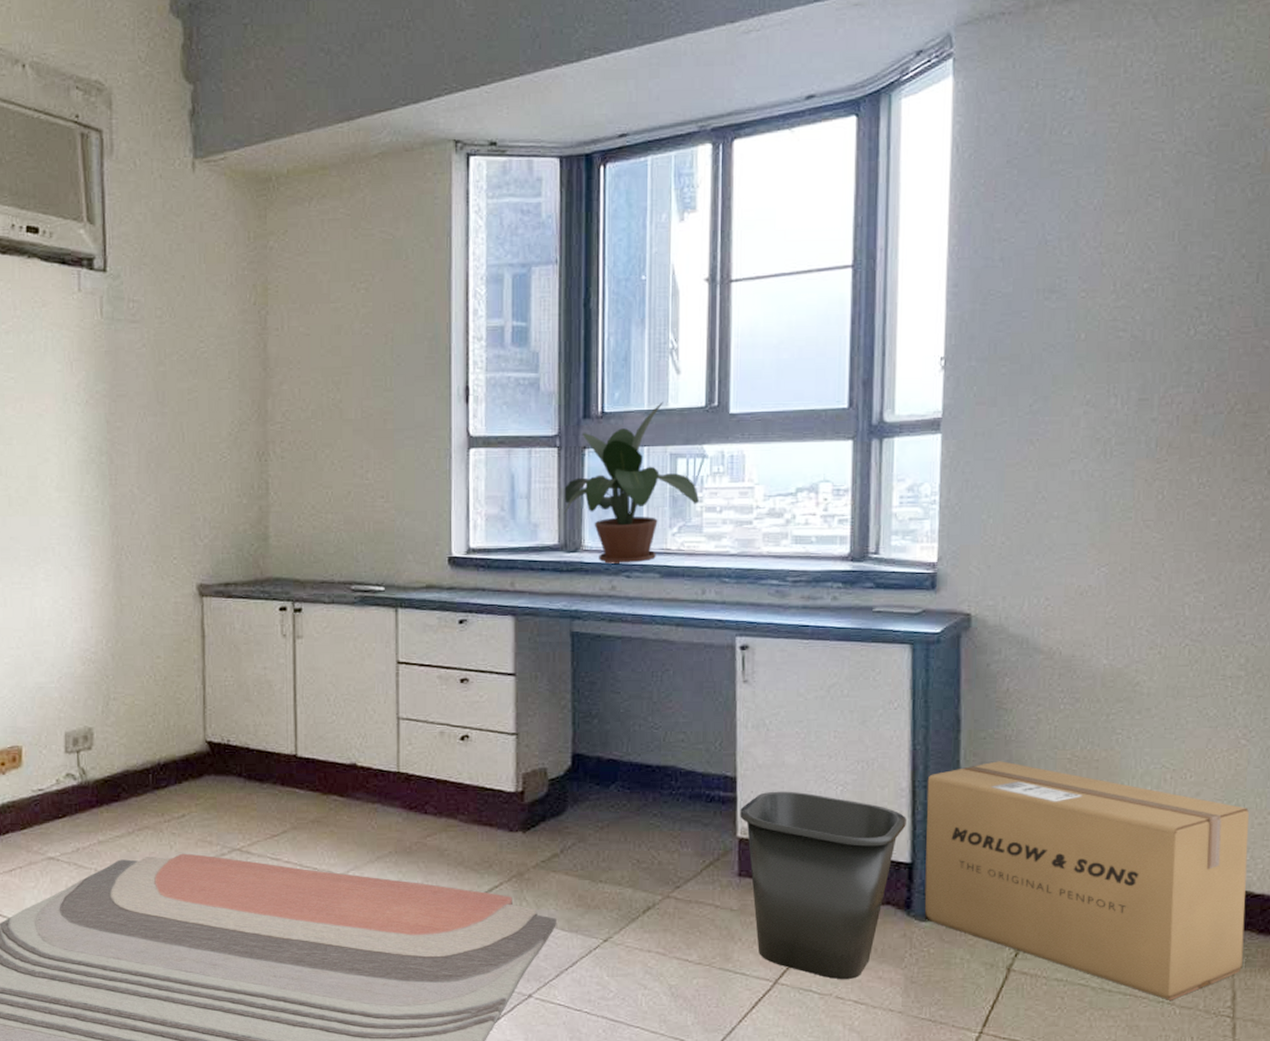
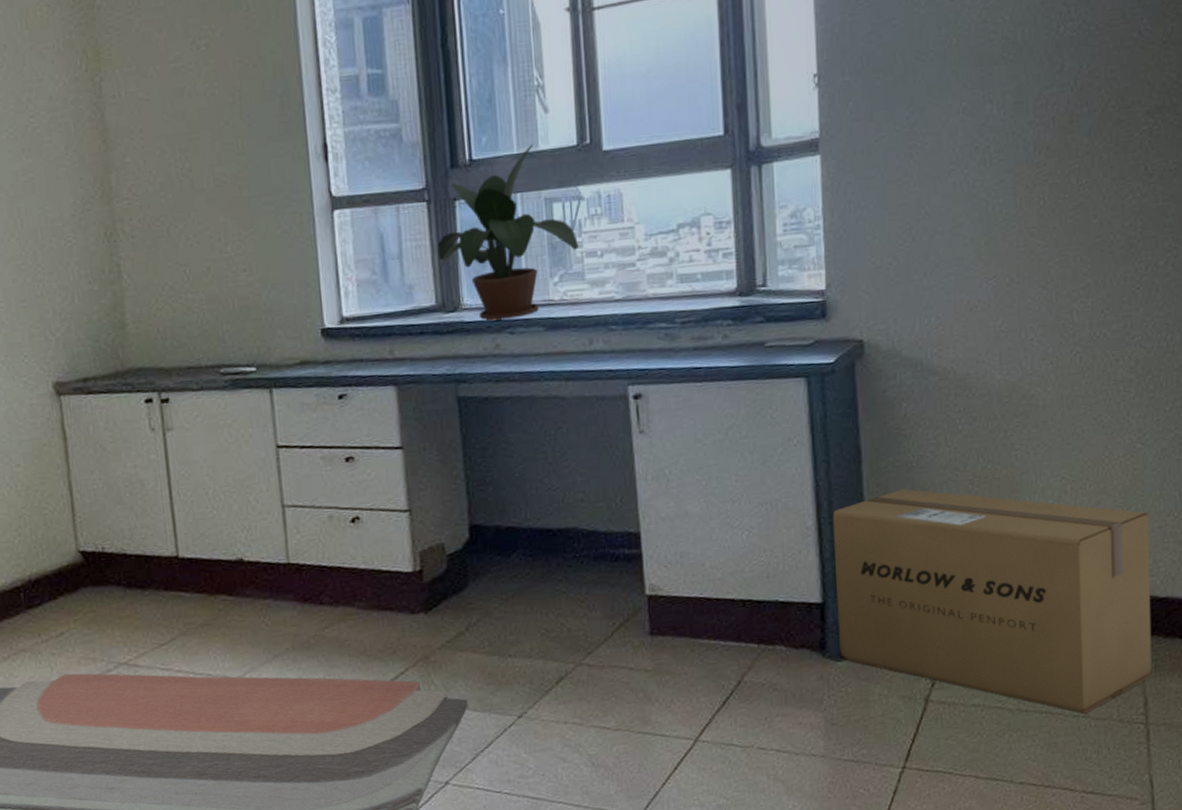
waste bin: present [740,791,906,979] -> none [646,541,815,730]

